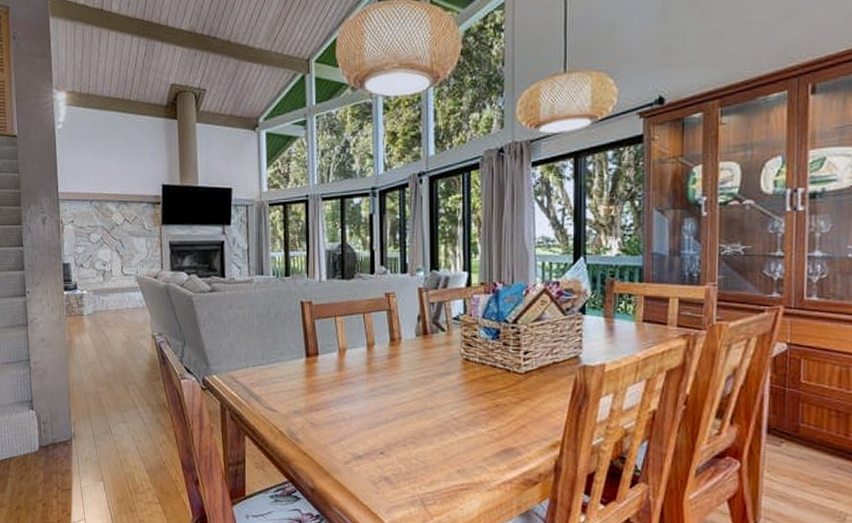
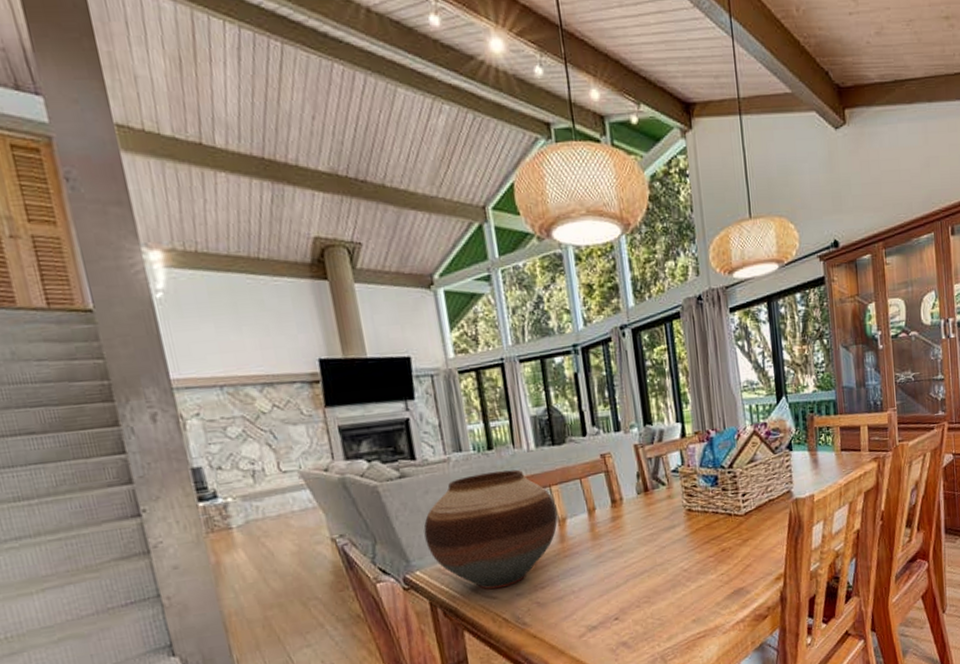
vase: none [224,297,339,403] -> present [423,469,558,589]

